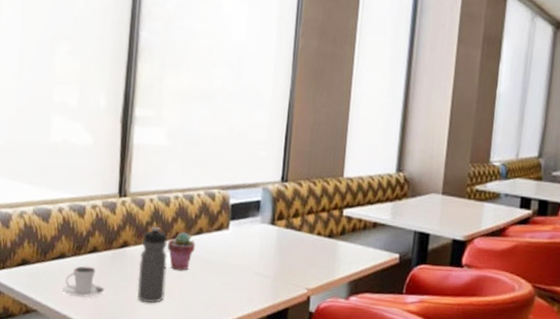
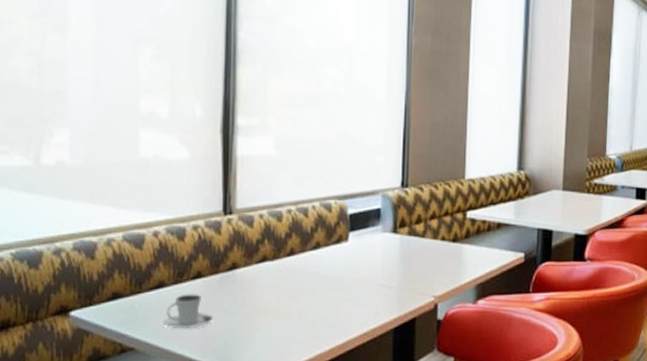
water bottle: present [137,226,168,304] -> none [250,244,282,328]
potted succulent: present [167,232,195,270] -> none [281,248,313,289]

